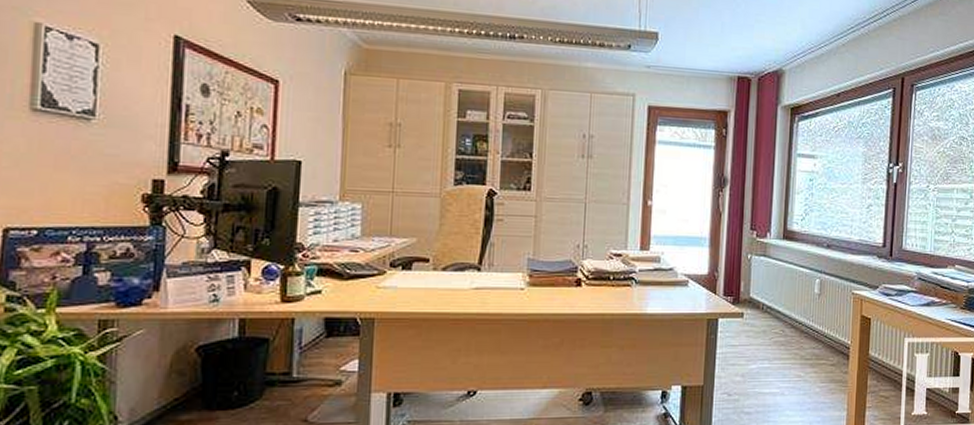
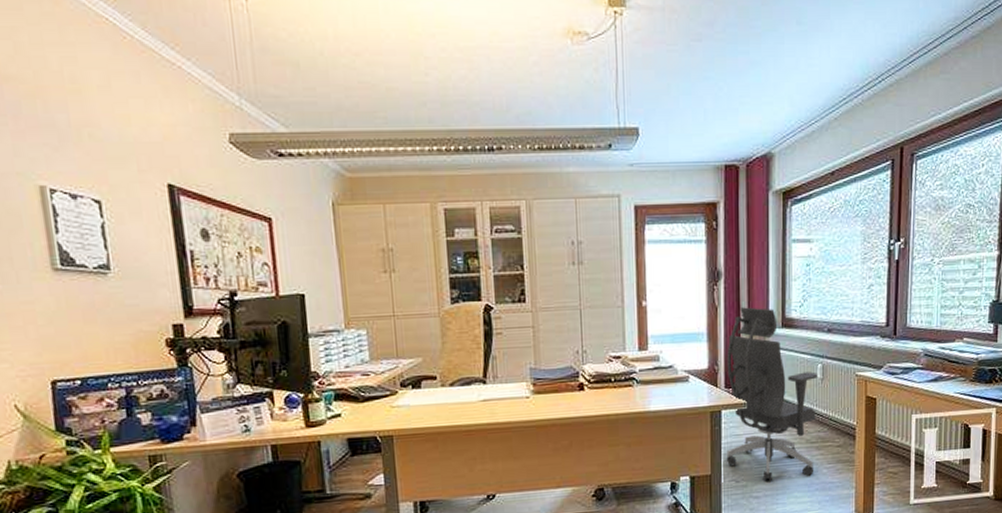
office chair: none [719,216,816,398] -> present [726,307,818,482]

